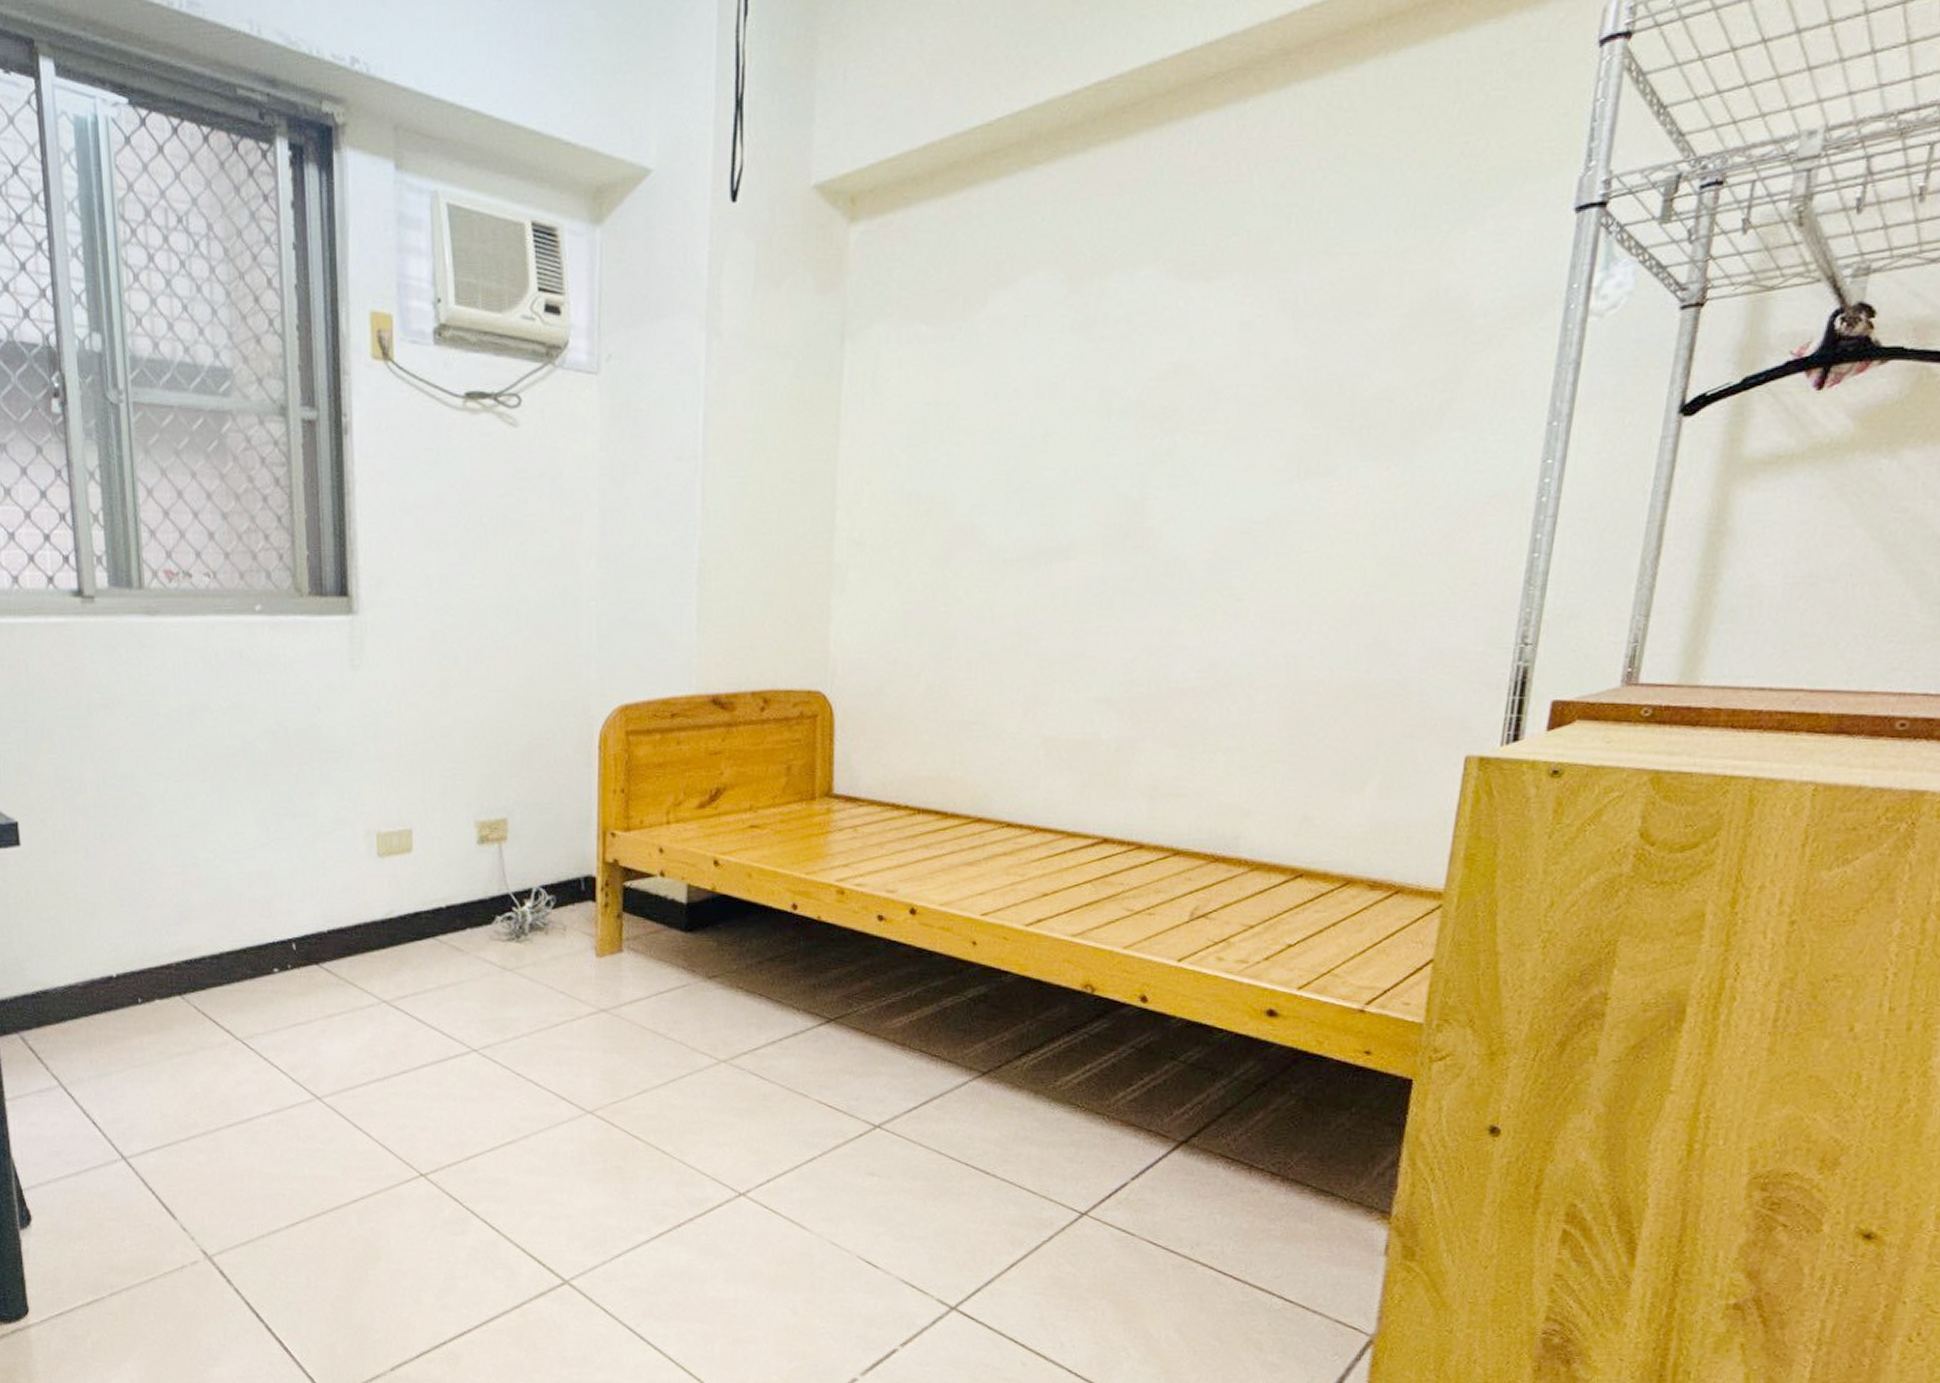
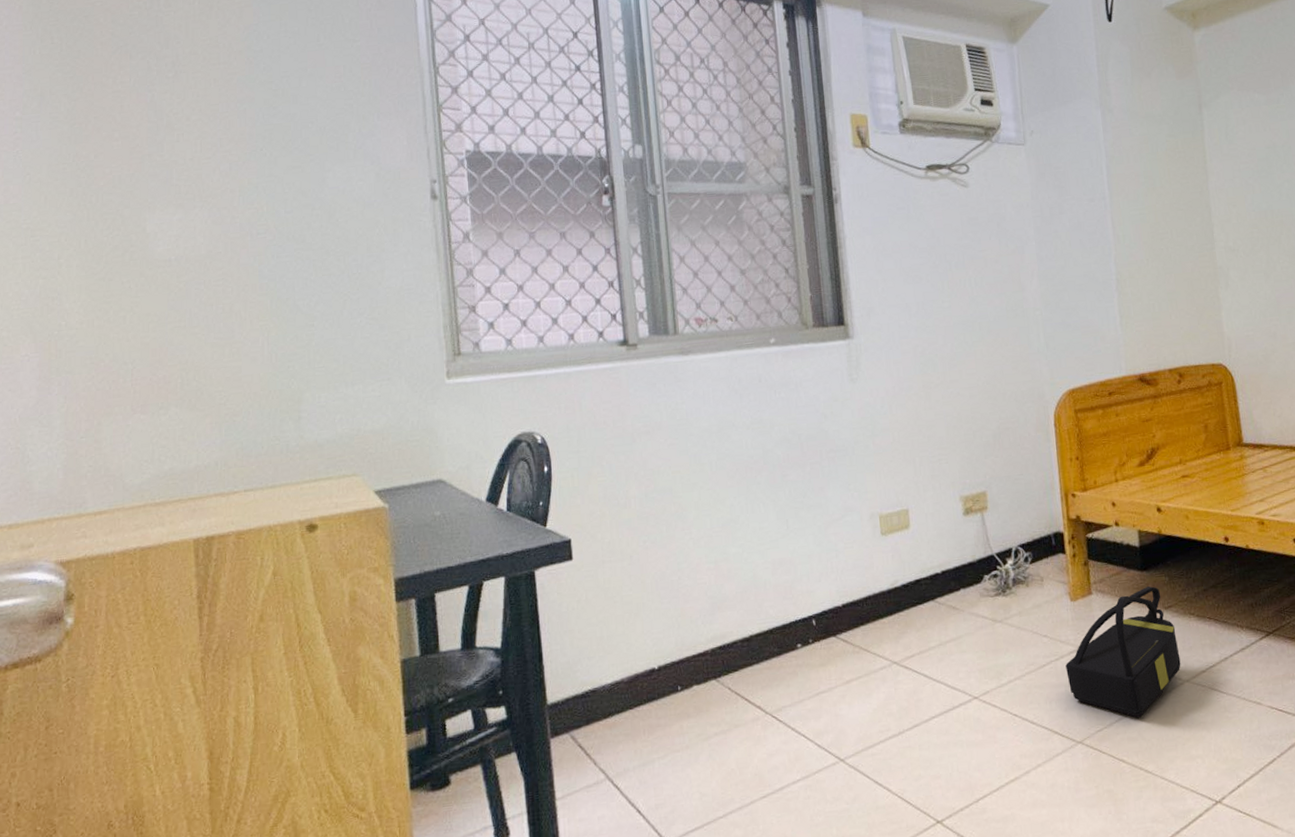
backpack: none [583,951,719,1094] -> present [1065,586,1181,718]

